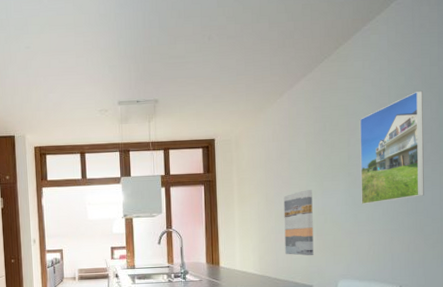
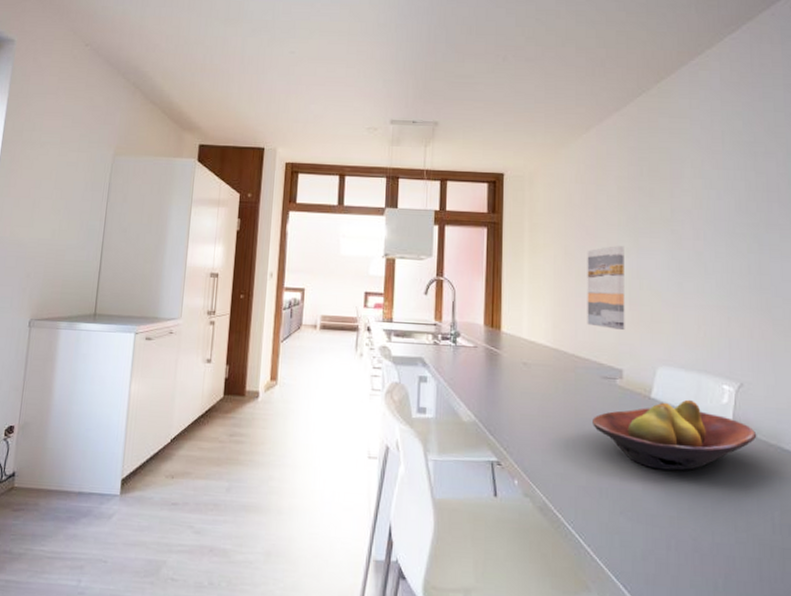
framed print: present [359,90,424,205] -> none [685,139,771,272]

